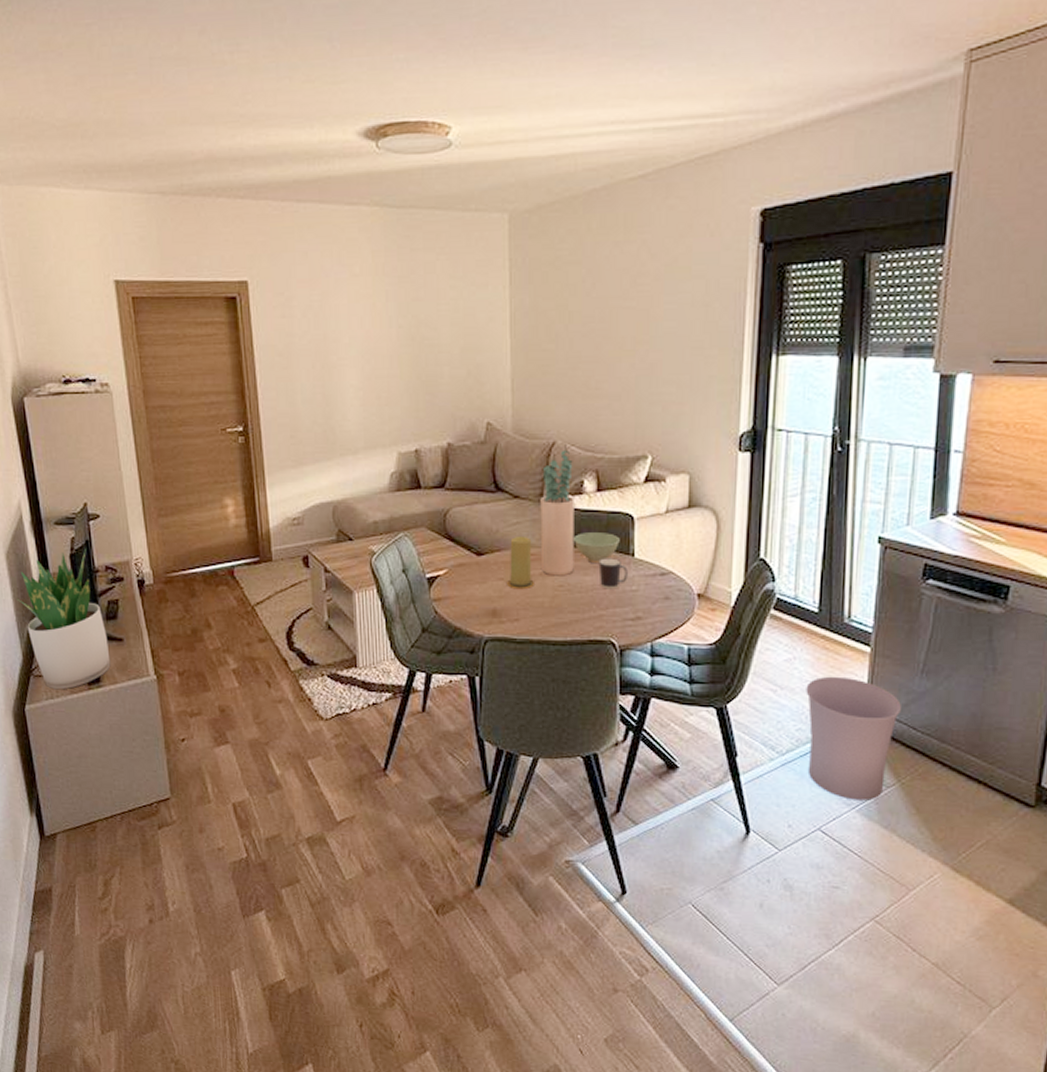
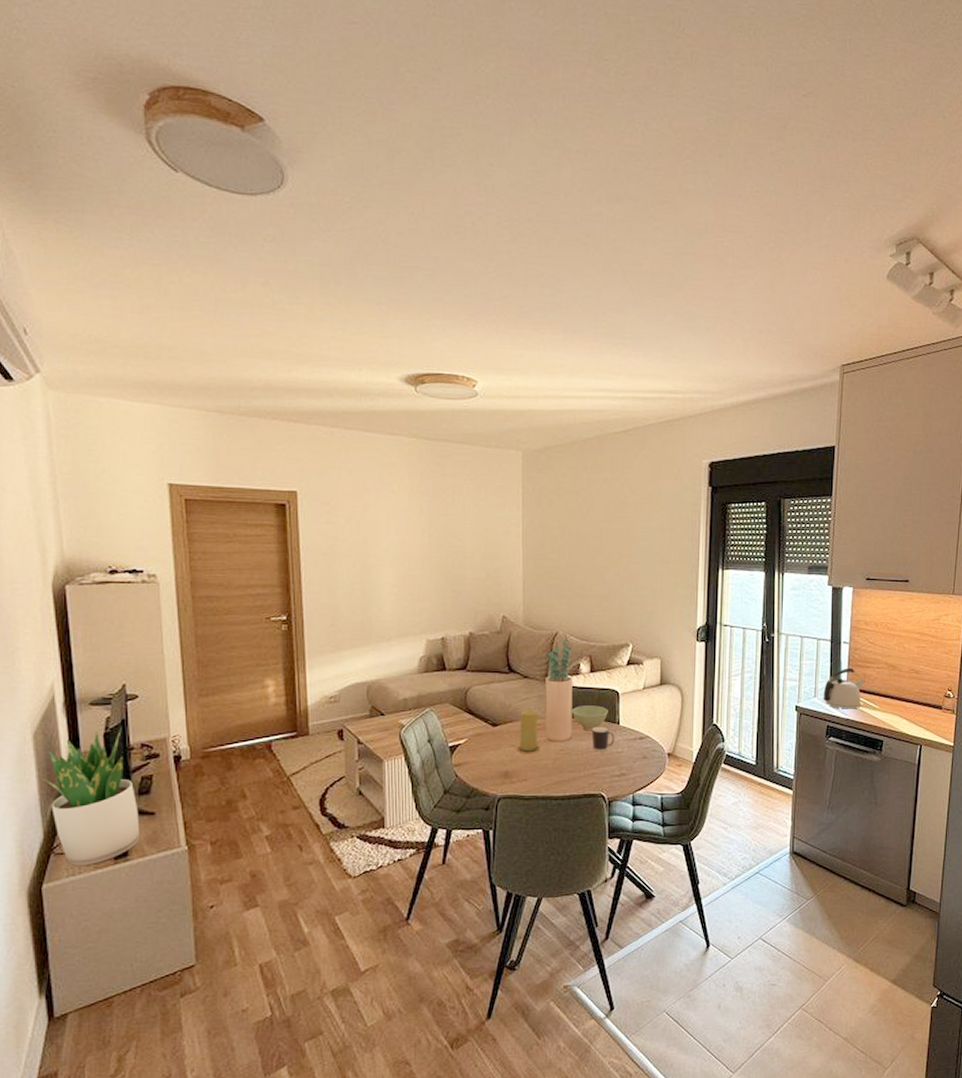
waste bin: present [806,676,901,801] -> none [748,814,815,912]
kettle: none [920,485,986,541] -> present [823,667,866,708]

